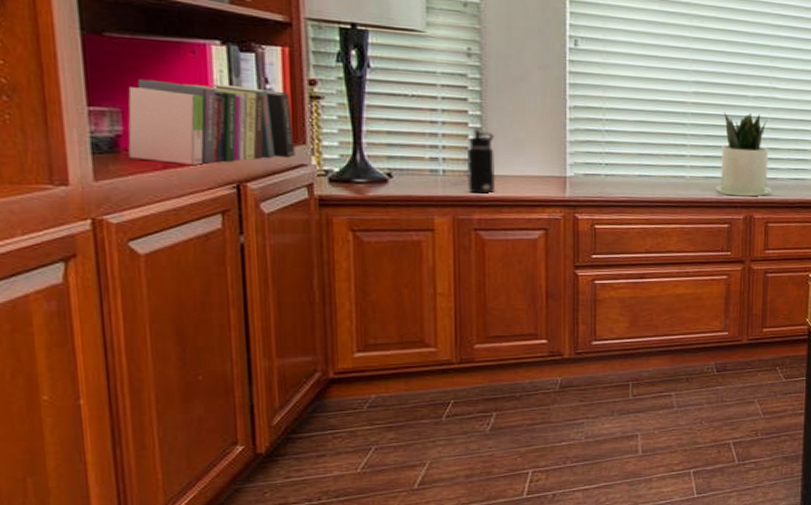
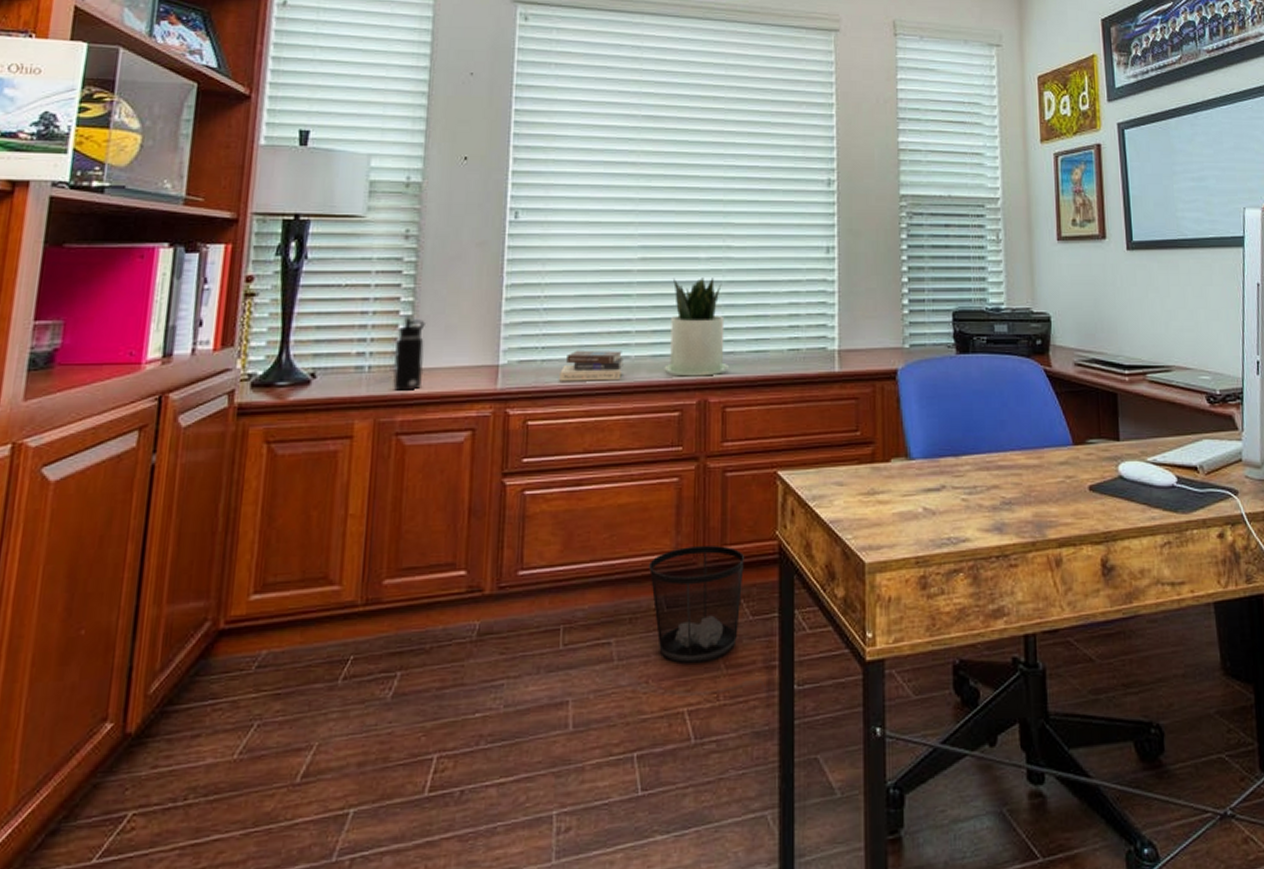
books: present [128,79,296,165] -> none [61,287,225,377]
books: none [622,168,679,196] -> present [559,350,623,382]
waste bin: none [701,327,781,410] -> present [648,545,745,663]

